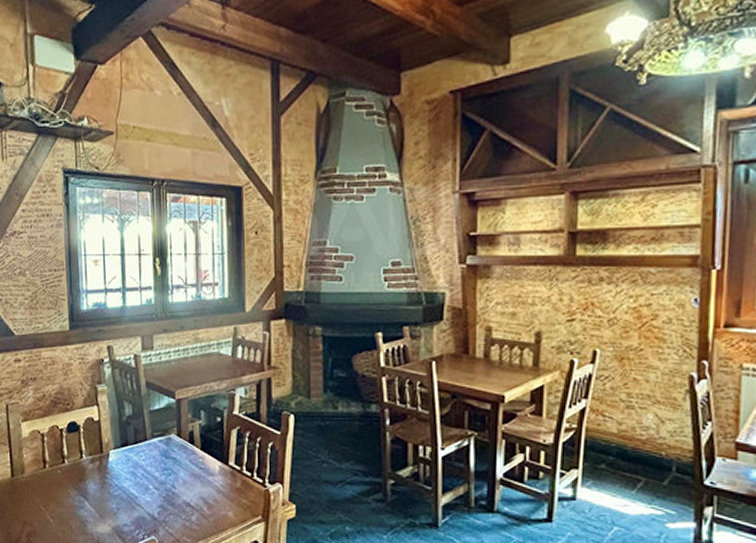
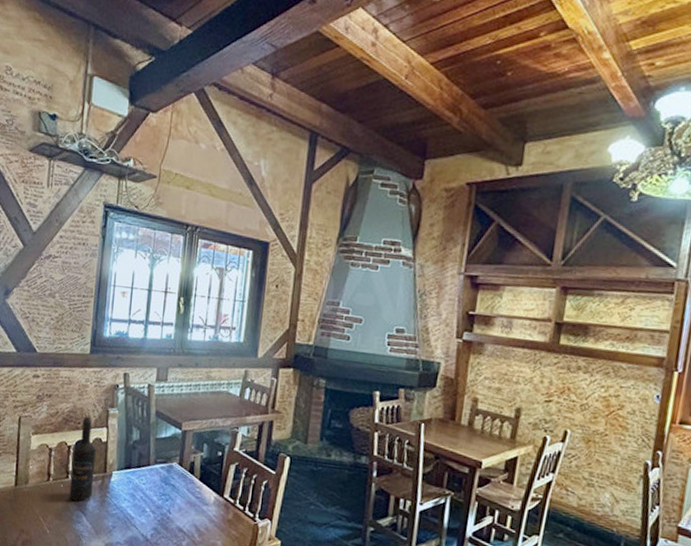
wine bottle: none [65,396,92,486] -> present [69,416,96,501]

